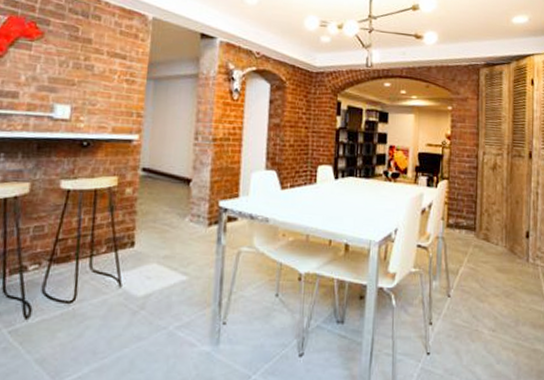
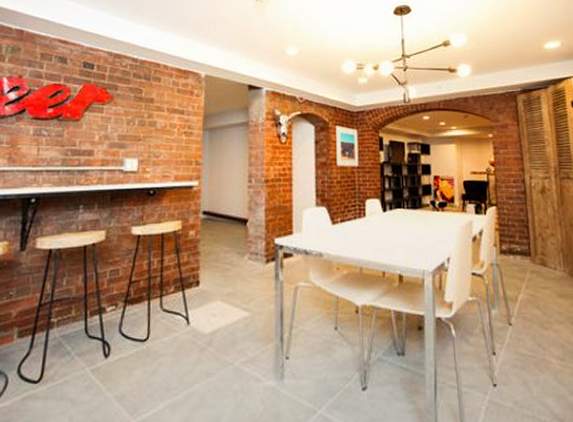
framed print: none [290,86,316,131] -> present [336,126,359,166]

